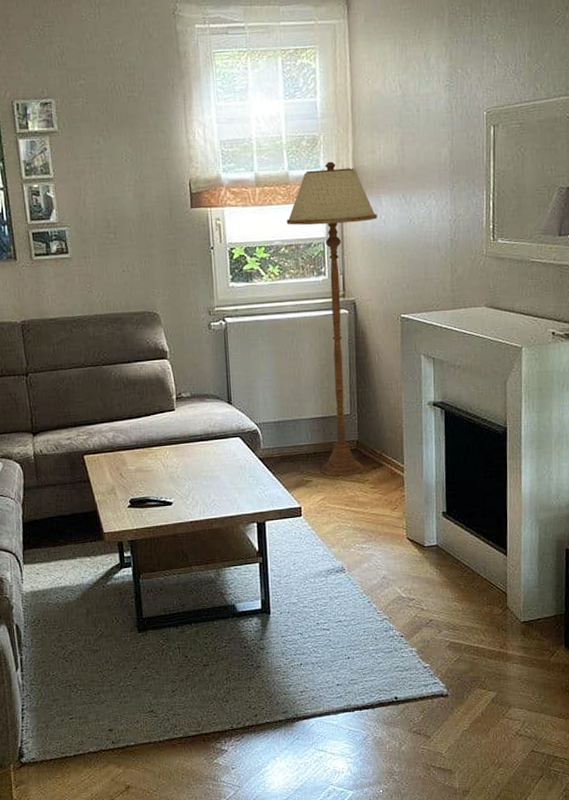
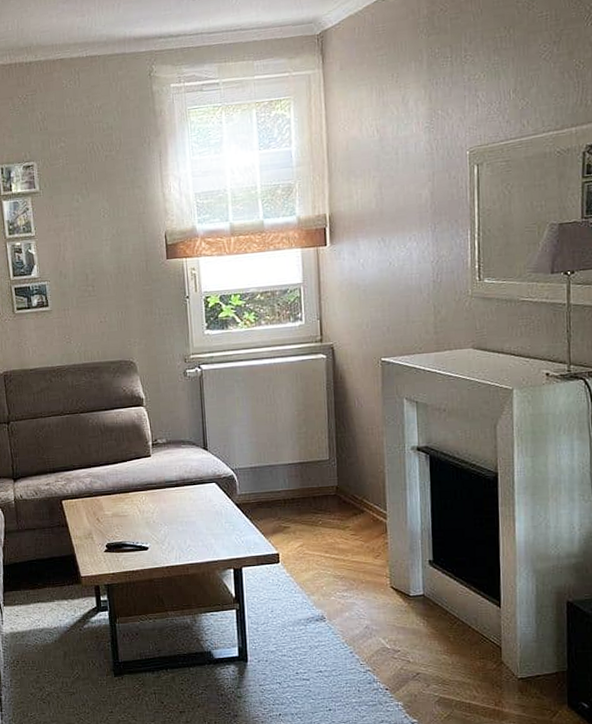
floor lamp: present [286,161,377,477] -> none [261,208,355,523]

